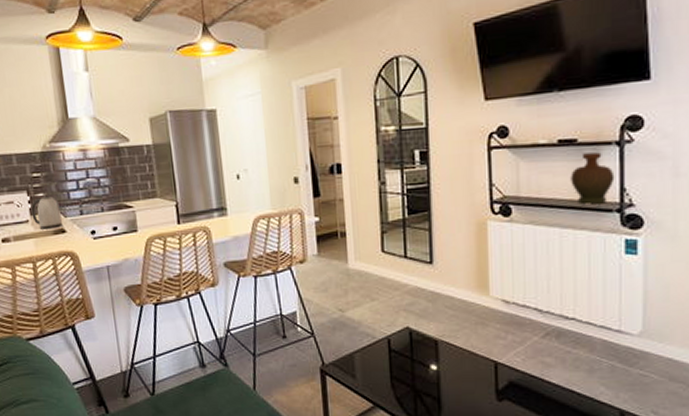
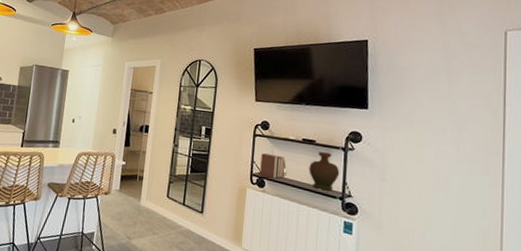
books: none [502,169,540,203] -> present [260,153,287,180]

